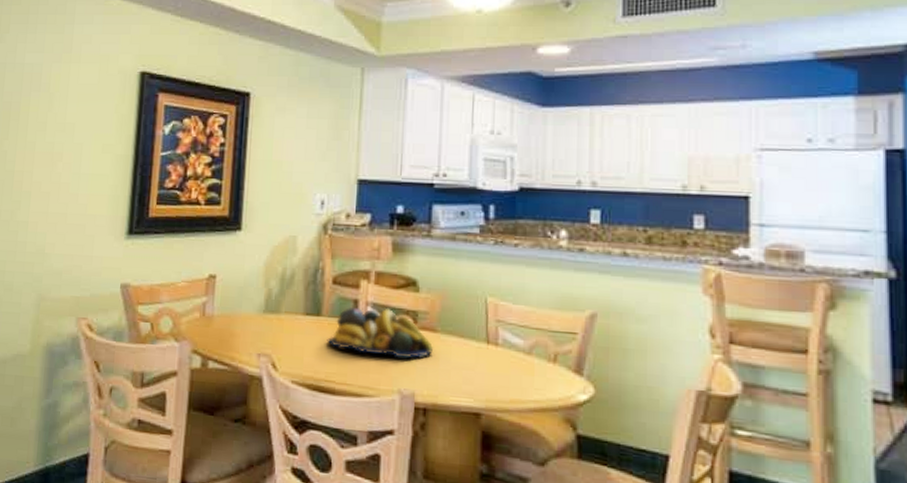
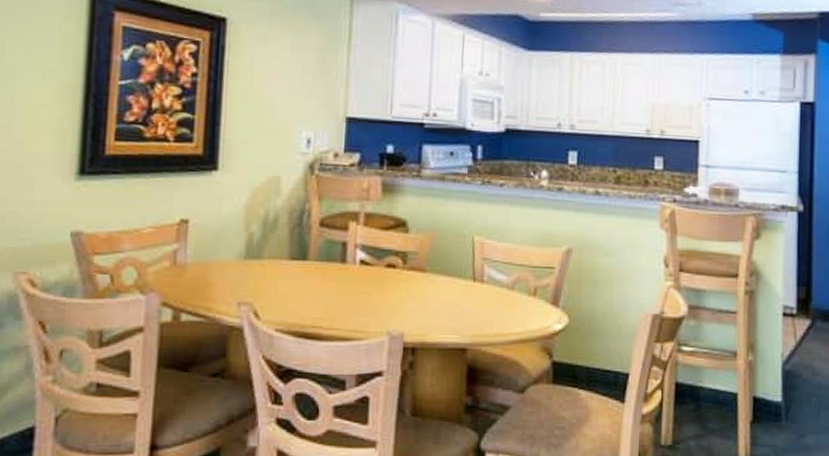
fruit bowl: present [327,307,434,358] -> none [313,249,423,300]

